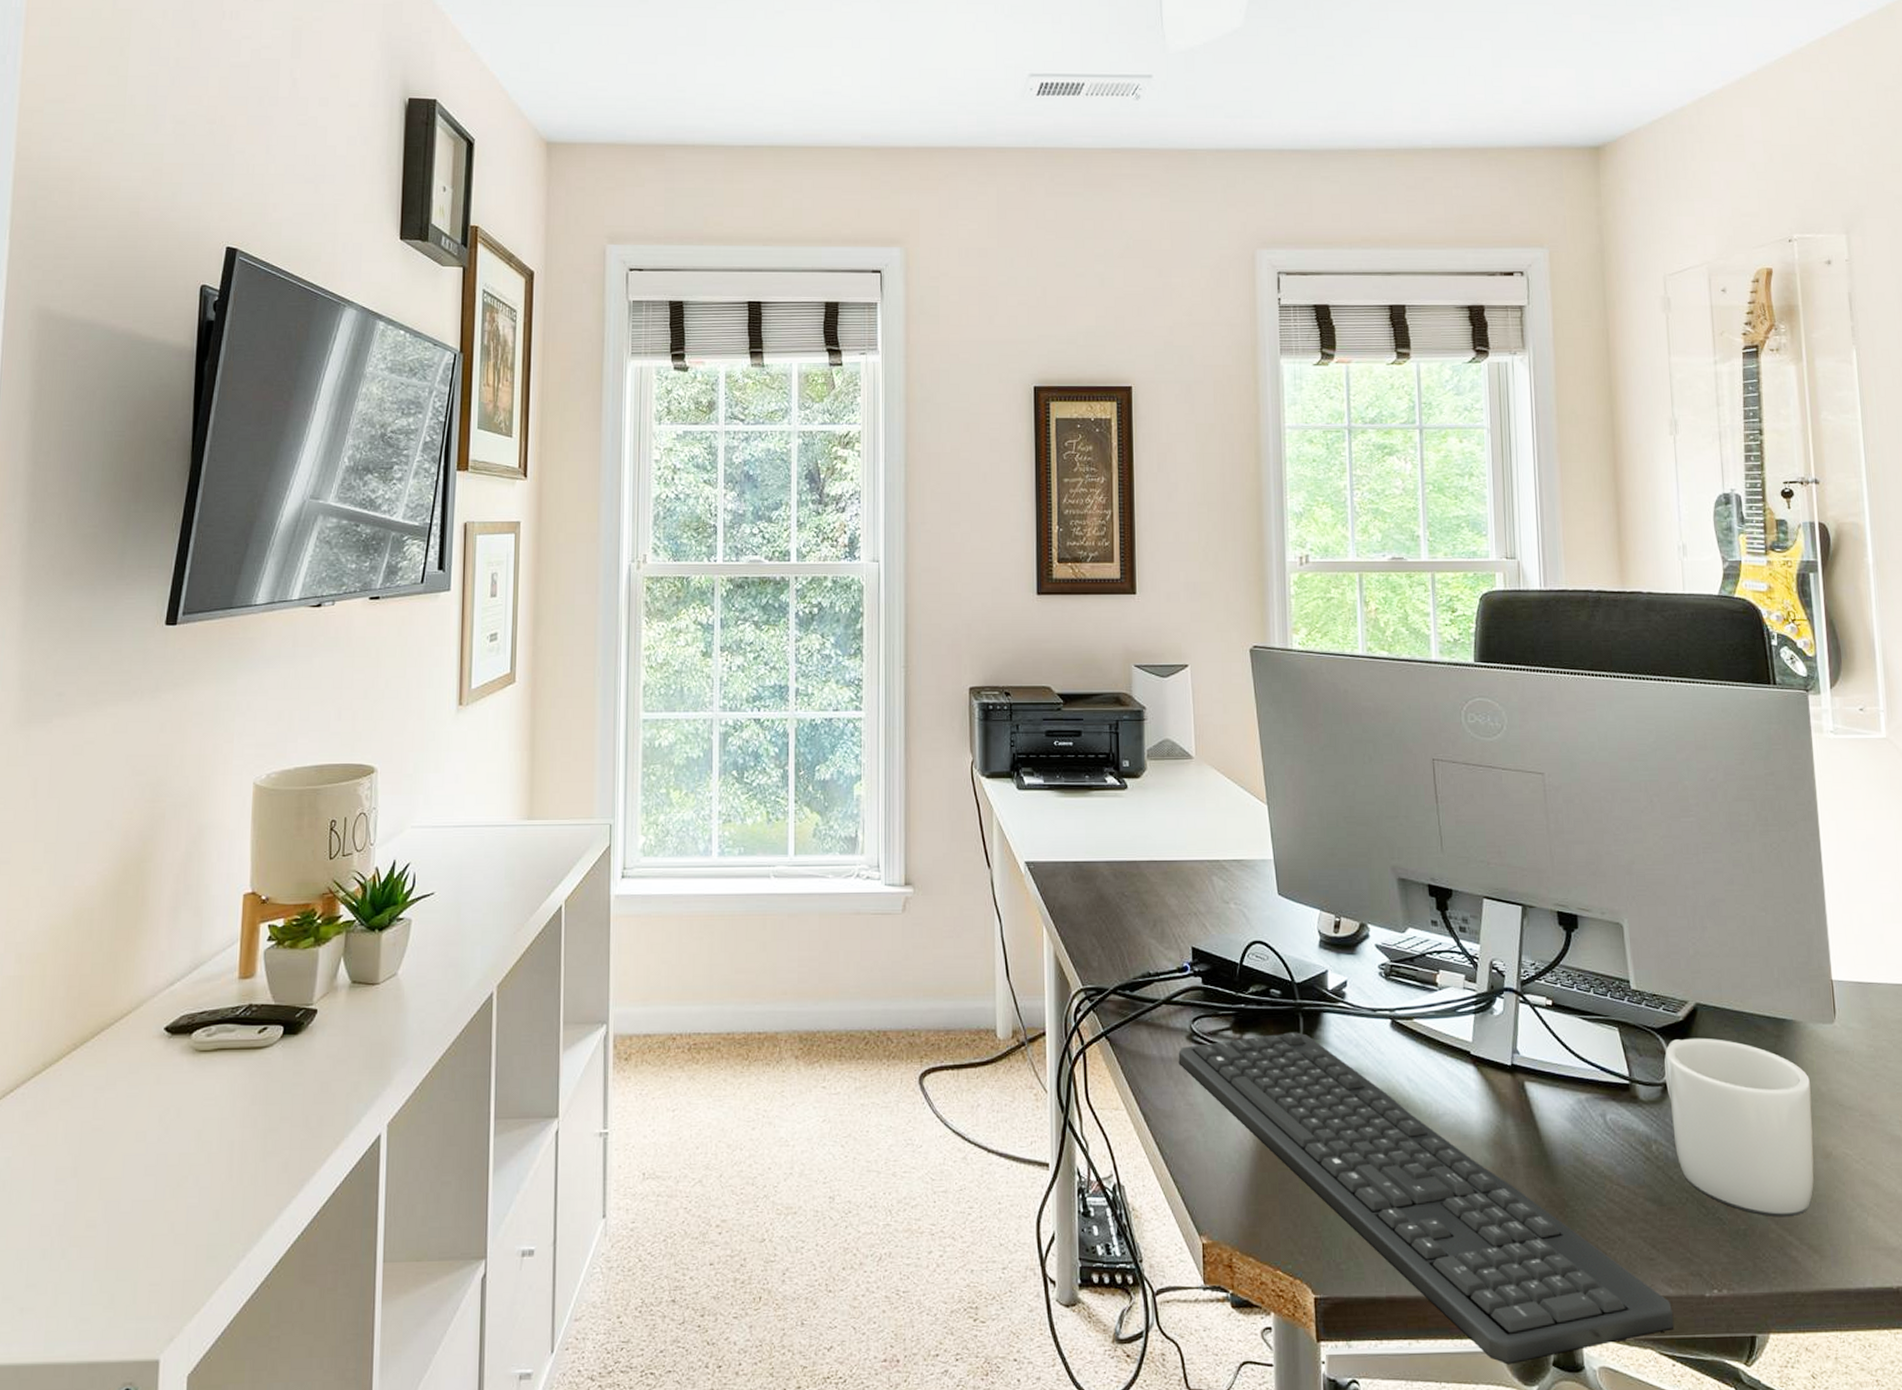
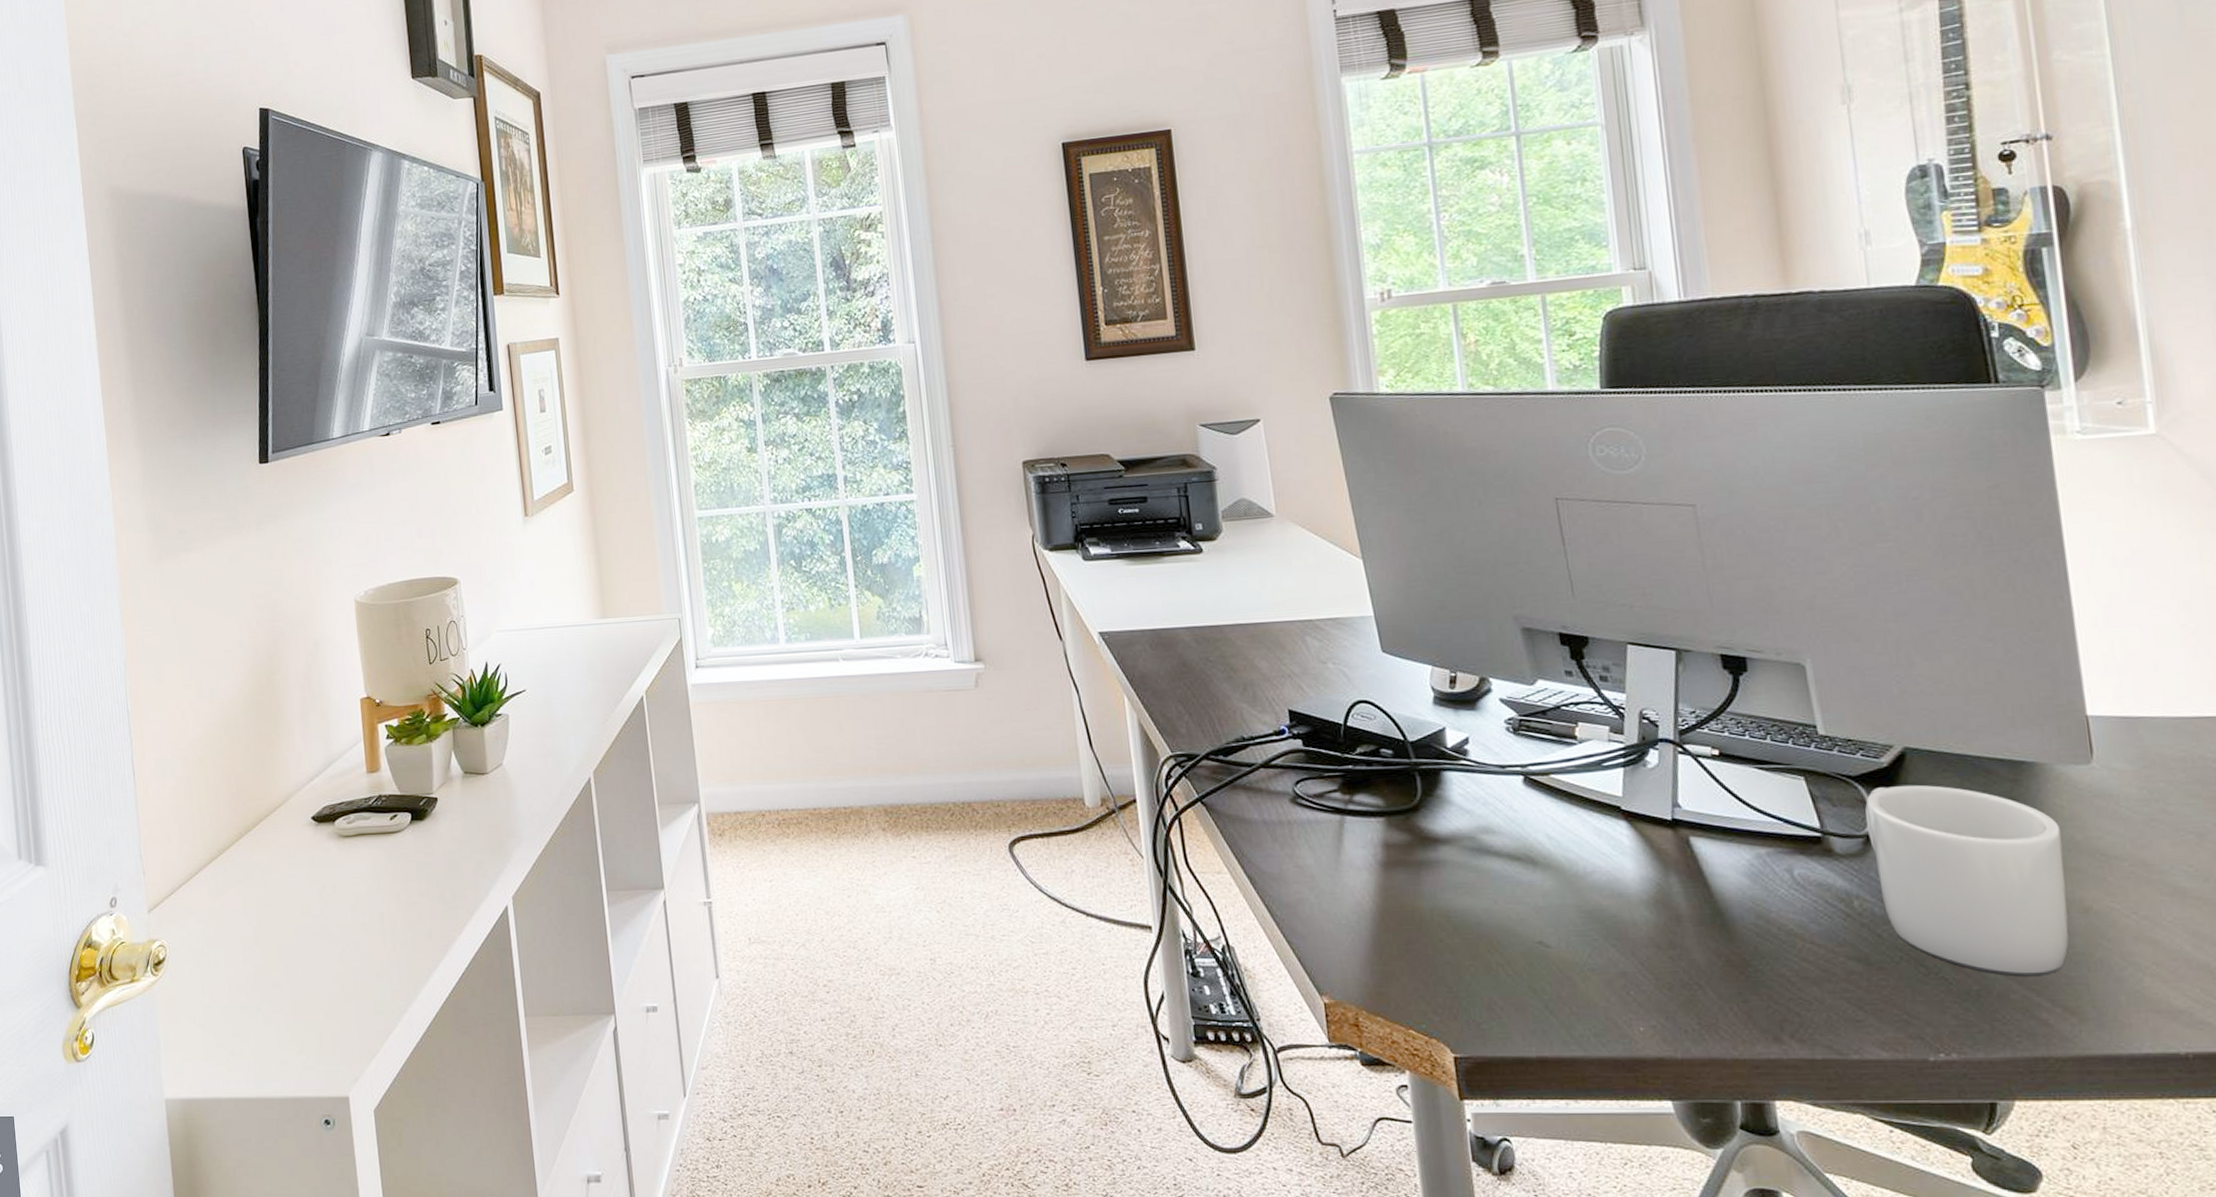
computer keyboard: present [1178,1032,1674,1365] -> none [1282,792,1891,1127]

